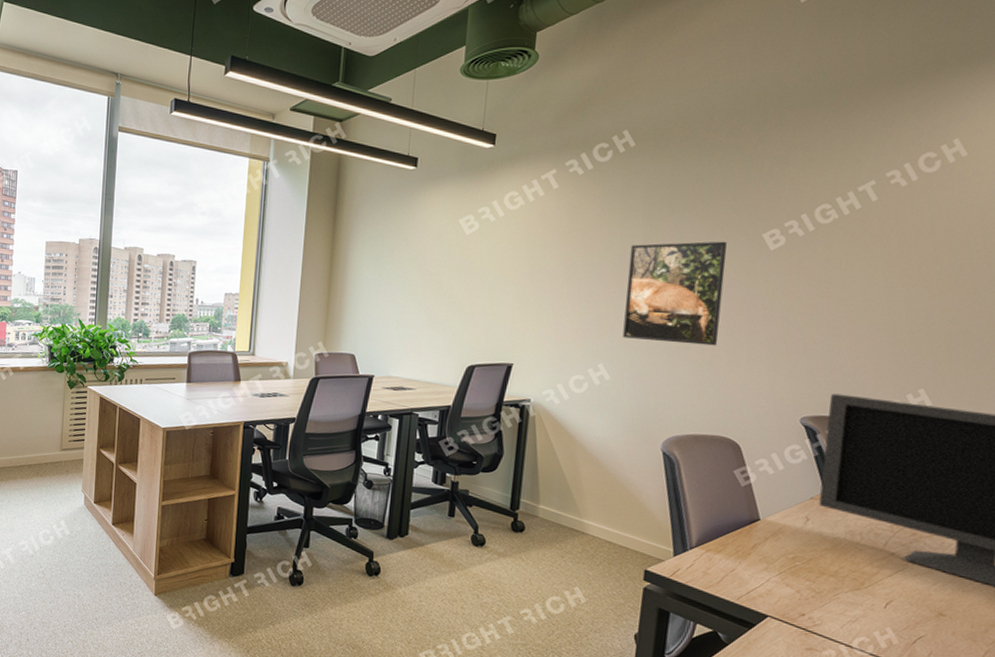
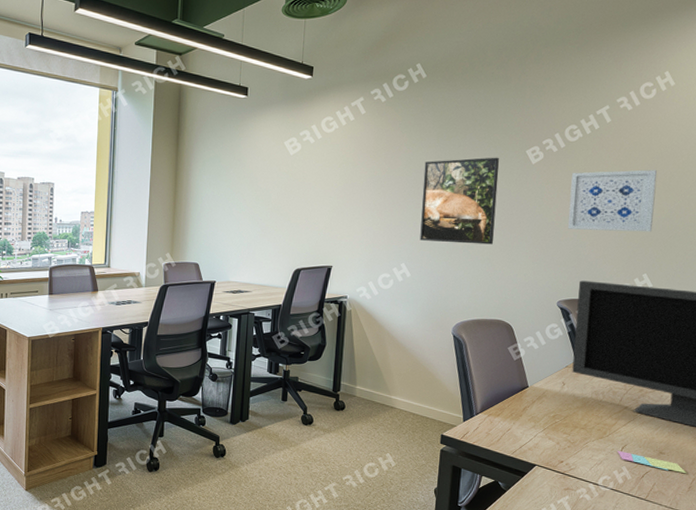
wall art: none [815,260,941,338] -> present [567,169,658,232]
sticky notes: none [879,606,978,644] -> present [617,450,687,474]

